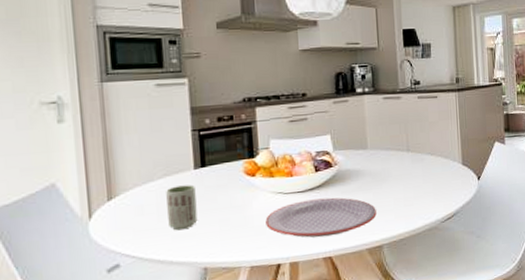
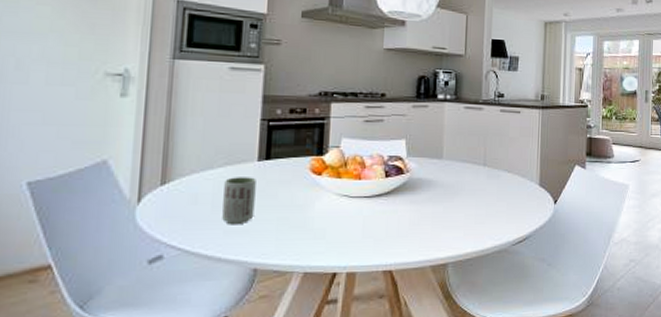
plate: present [265,197,377,238] -> none [326,206,445,249]

